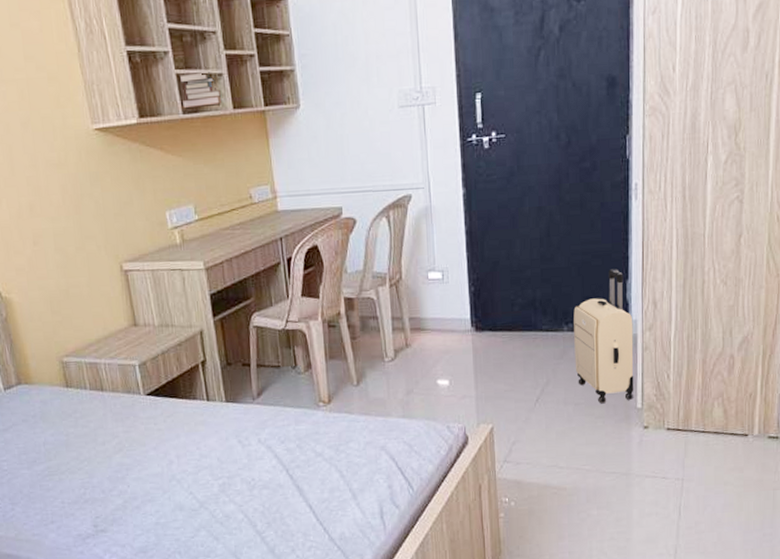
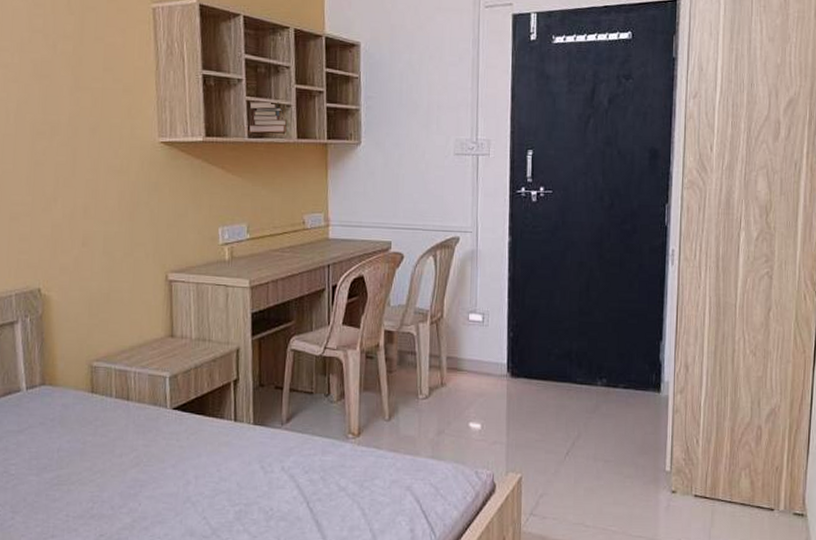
suitcase: present [573,269,634,404] -> none [606,329,665,463]

